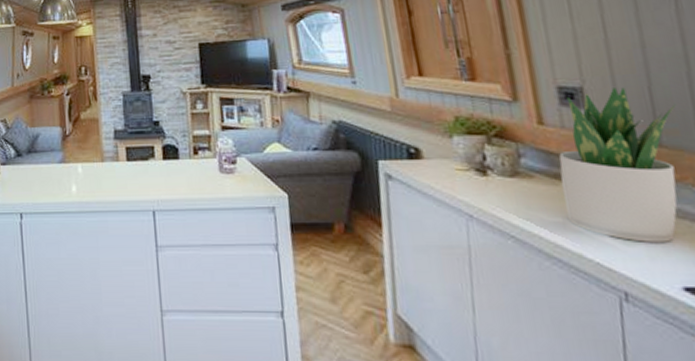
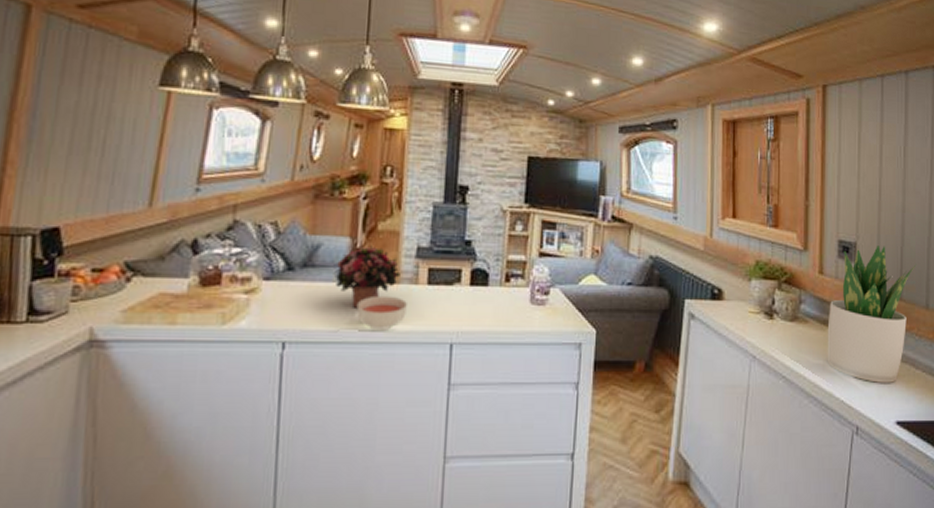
bouquet: none [51,132,104,184] -> present [333,246,401,308]
bowl: none [72,172,113,201] -> present [356,295,407,330]

